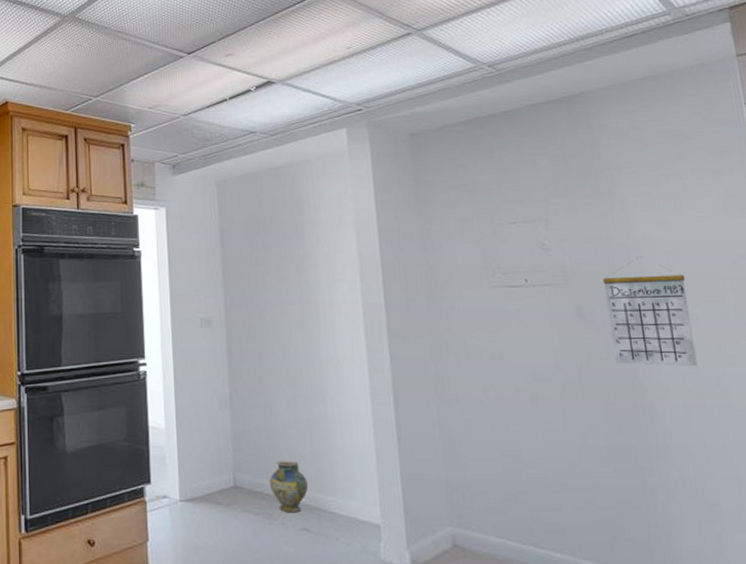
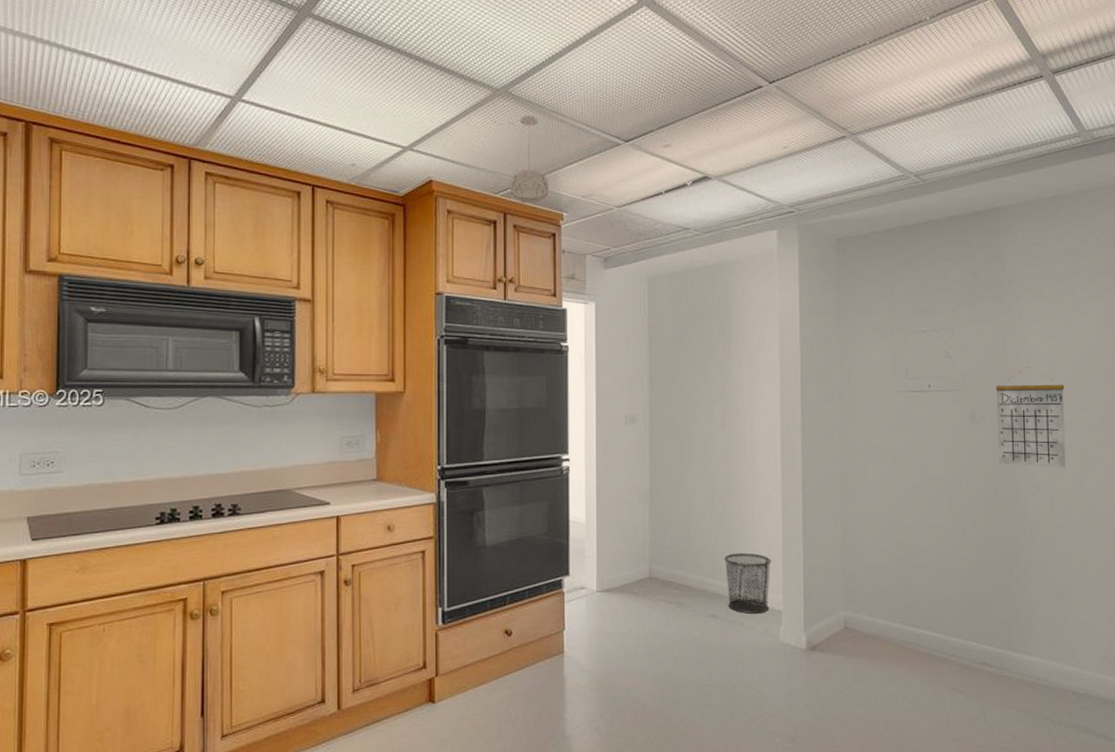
pendant light: none [79,37,116,118] -> present [510,115,549,204]
ceramic jug: present [269,460,308,513] -> none [682,552,718,601]
waste bin: none [312,461,365,528] -> present [724,552,771,614]

